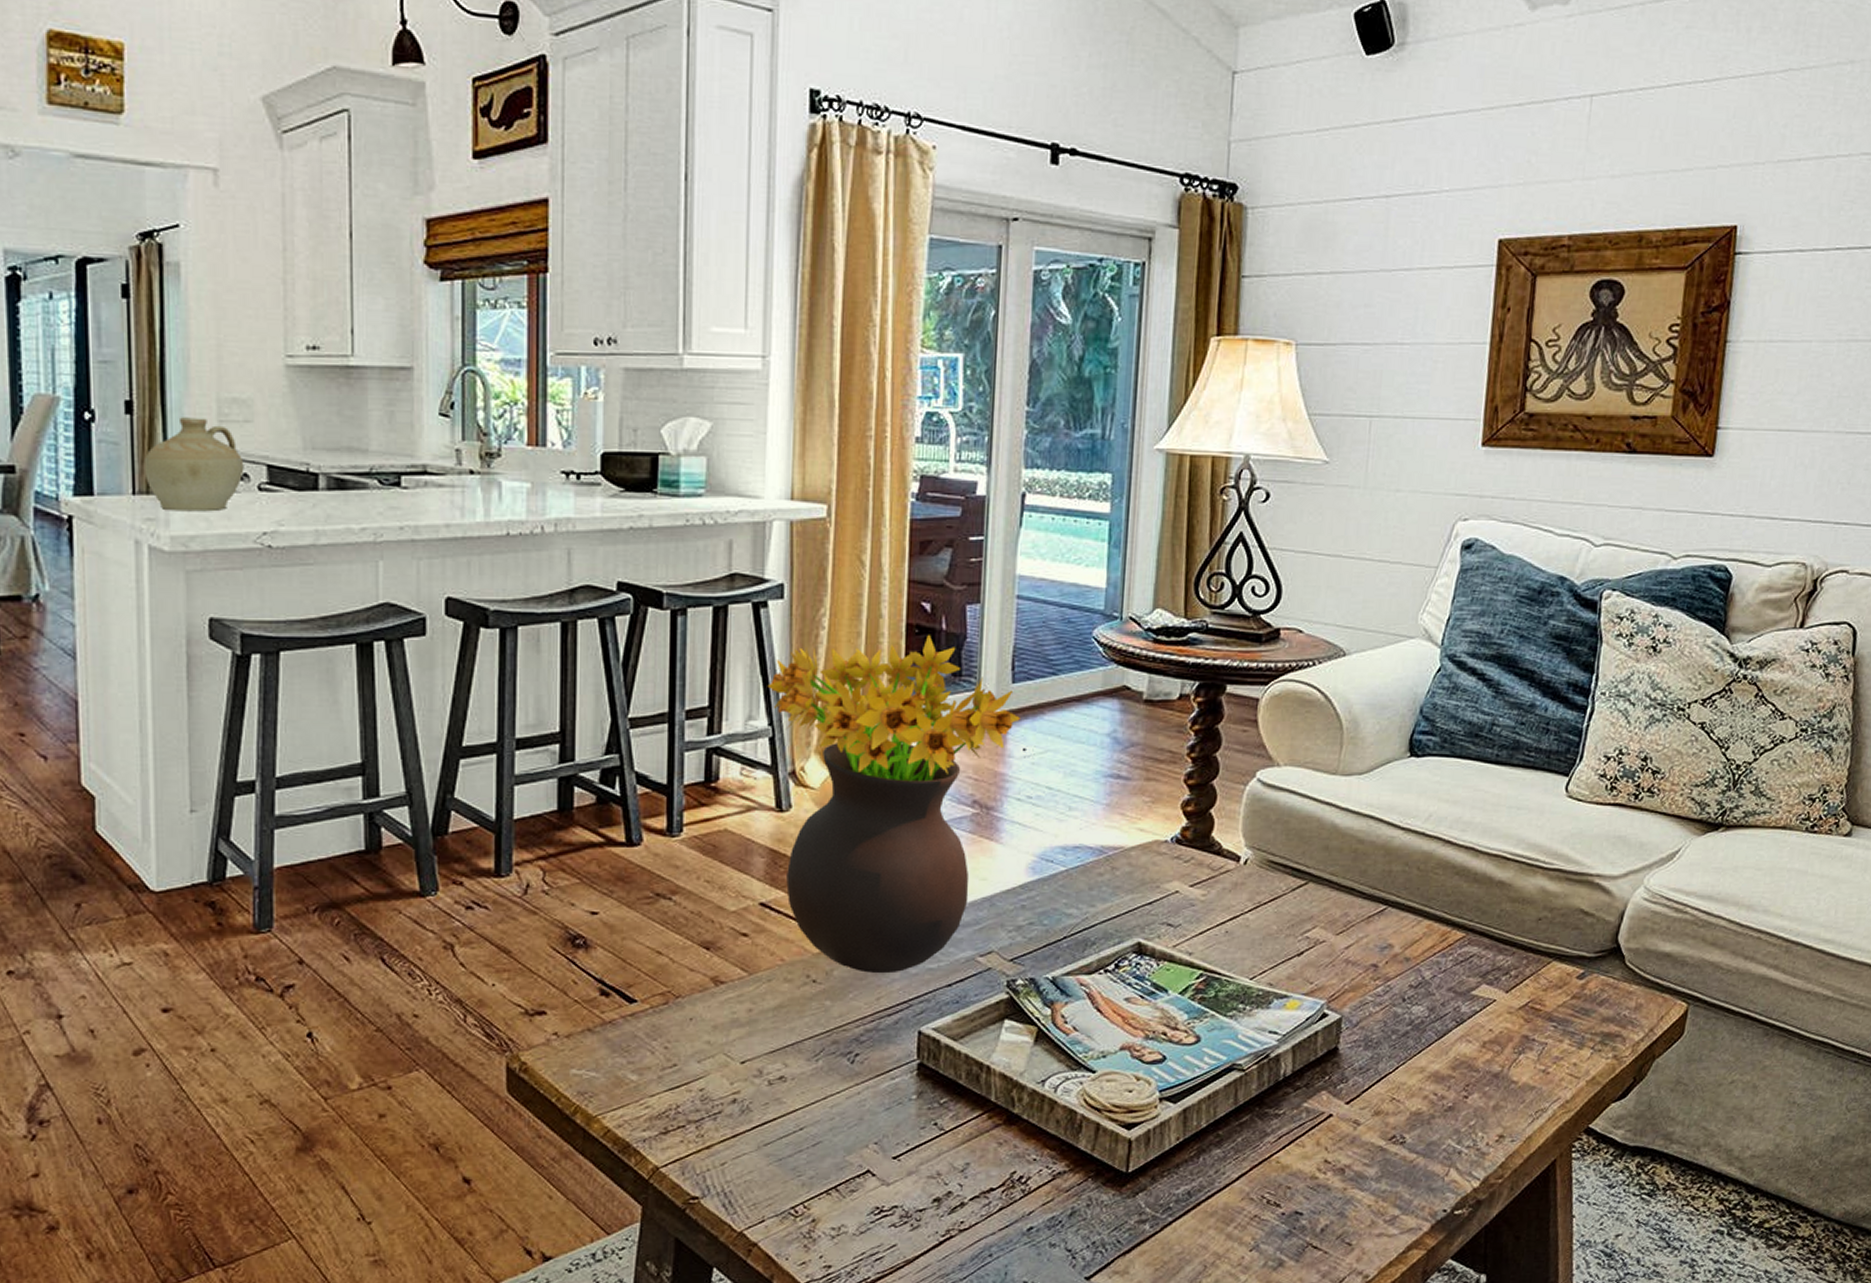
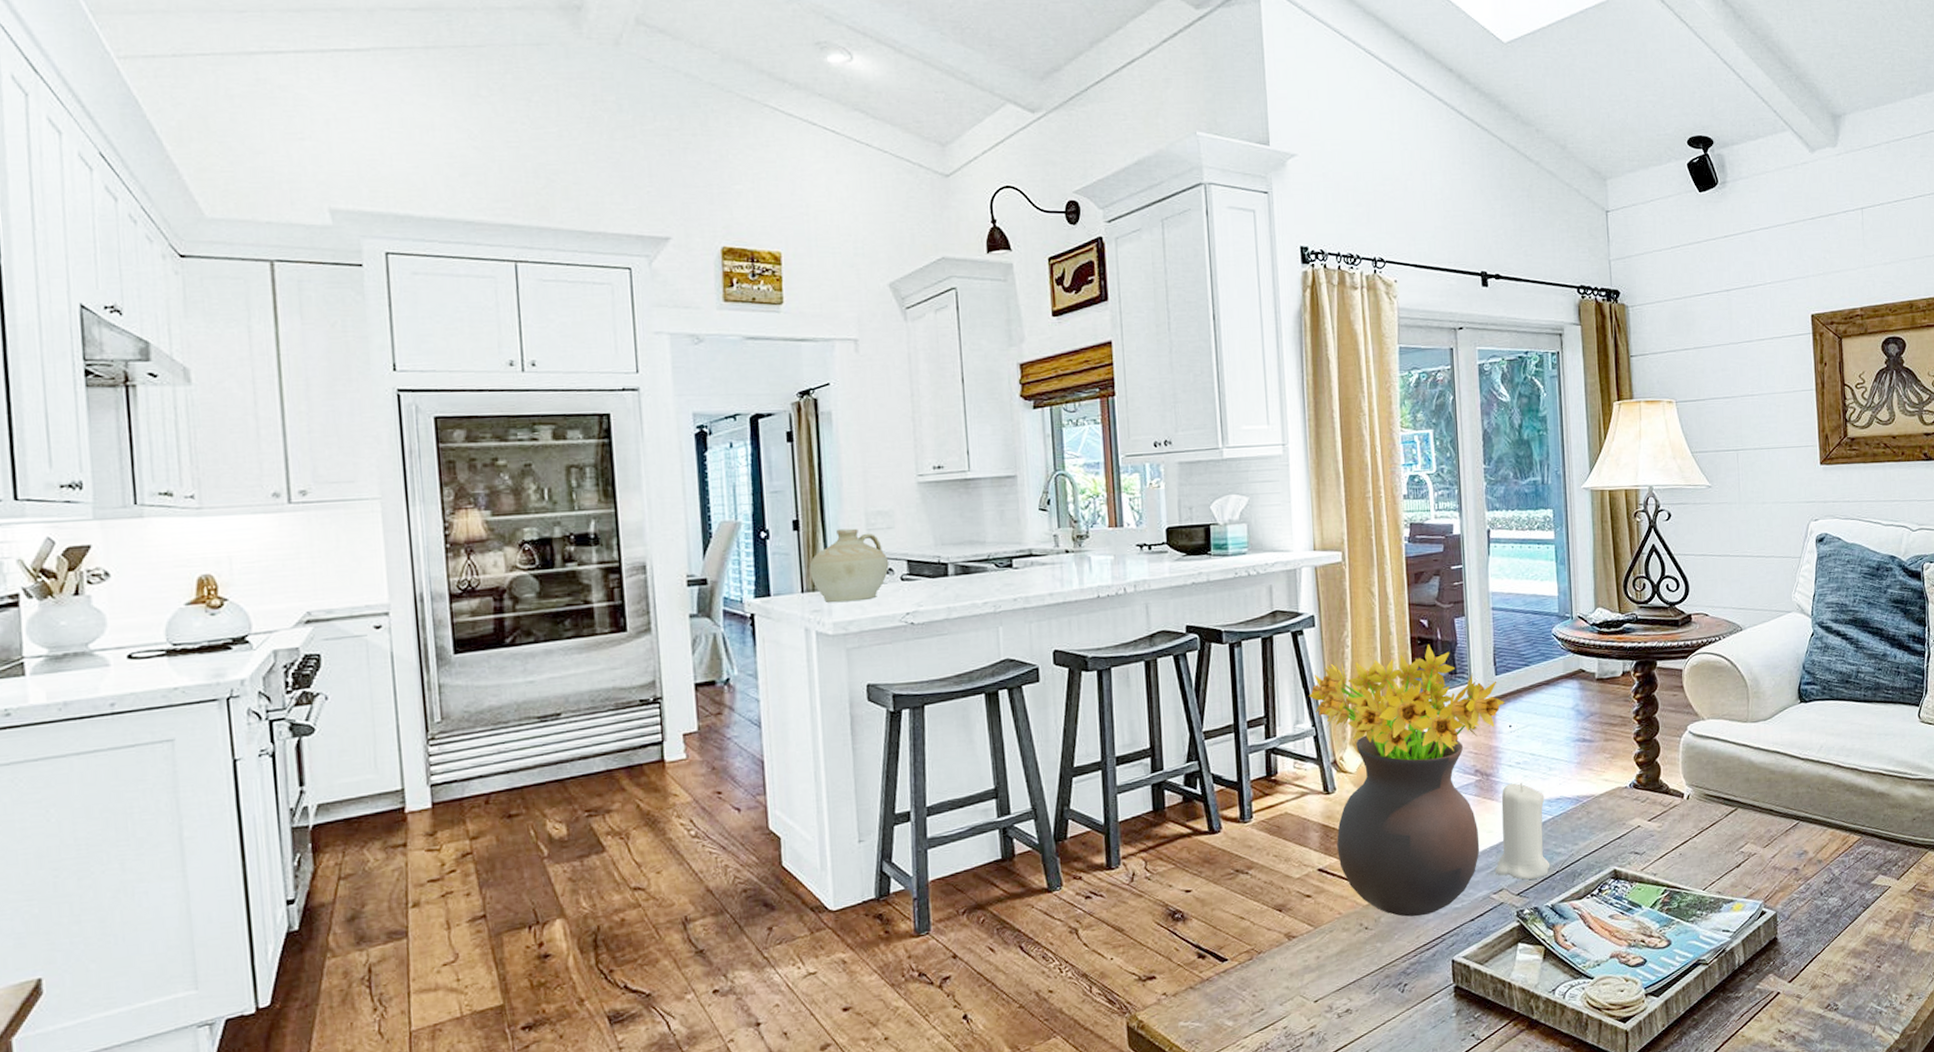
candle: none [985,821,1059,943] -> present [1495,783,1551,880]

